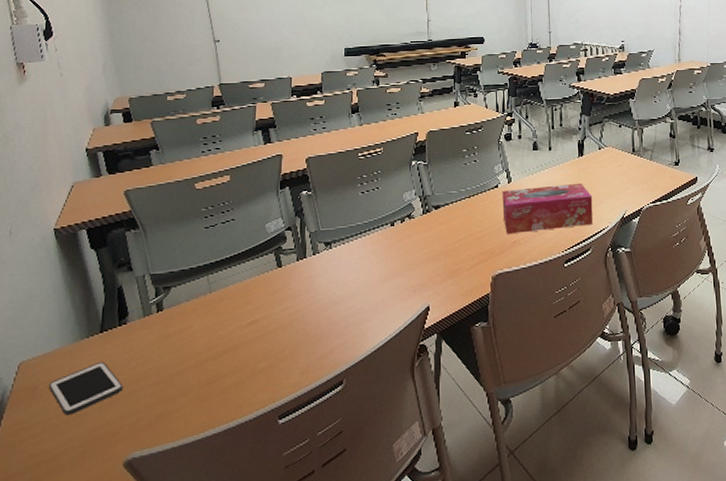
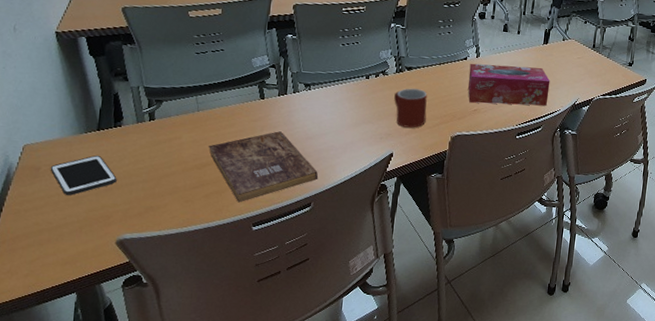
bible: none [224,301,349,393] -> present [209,131,319,203]
mug: none [424,228,462,274] -> present [394,88,428,128]

